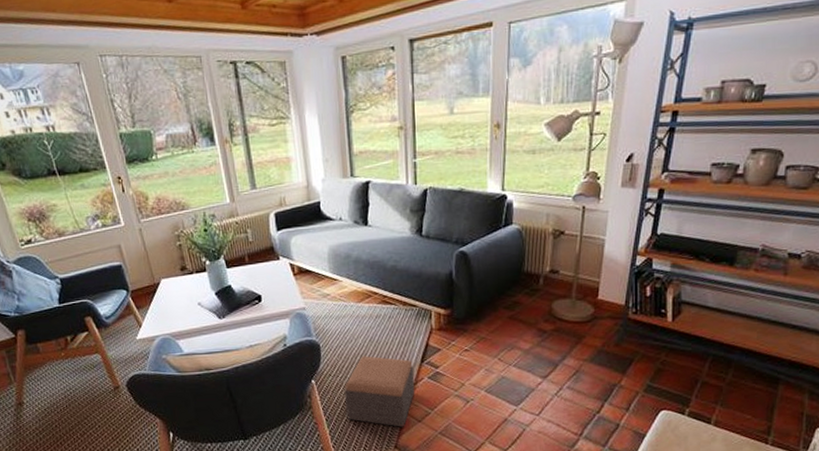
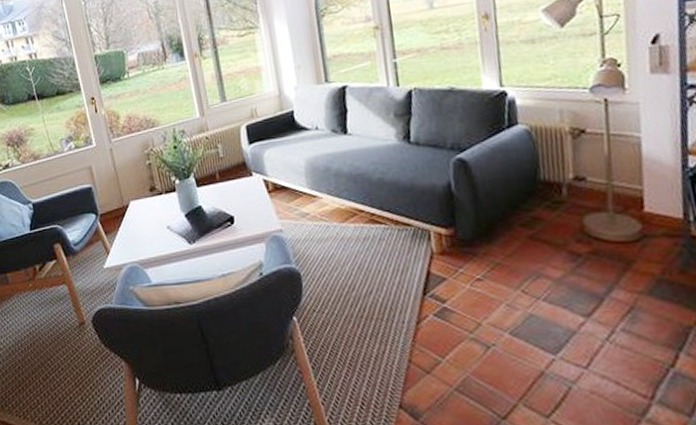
footstool: present [344,356,415,427] -> none [331,287,419,380]

